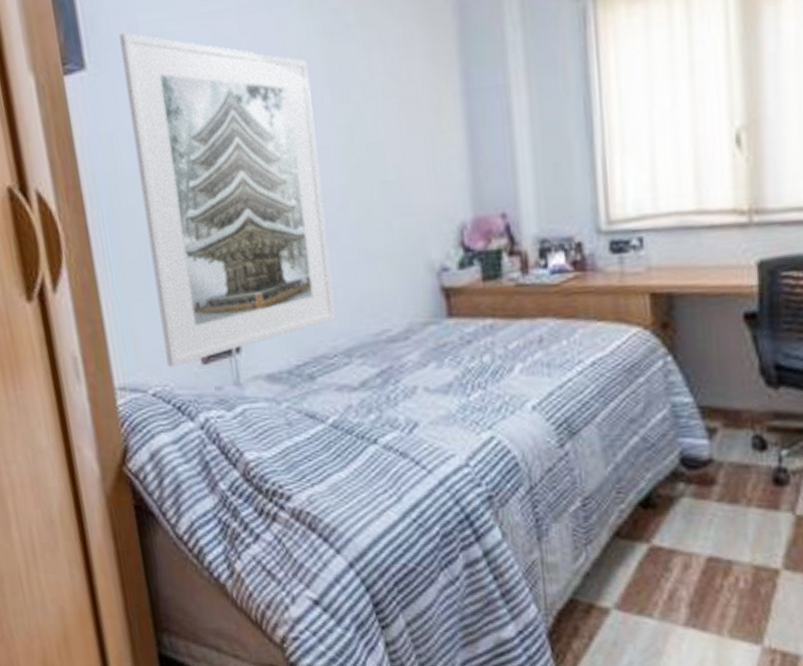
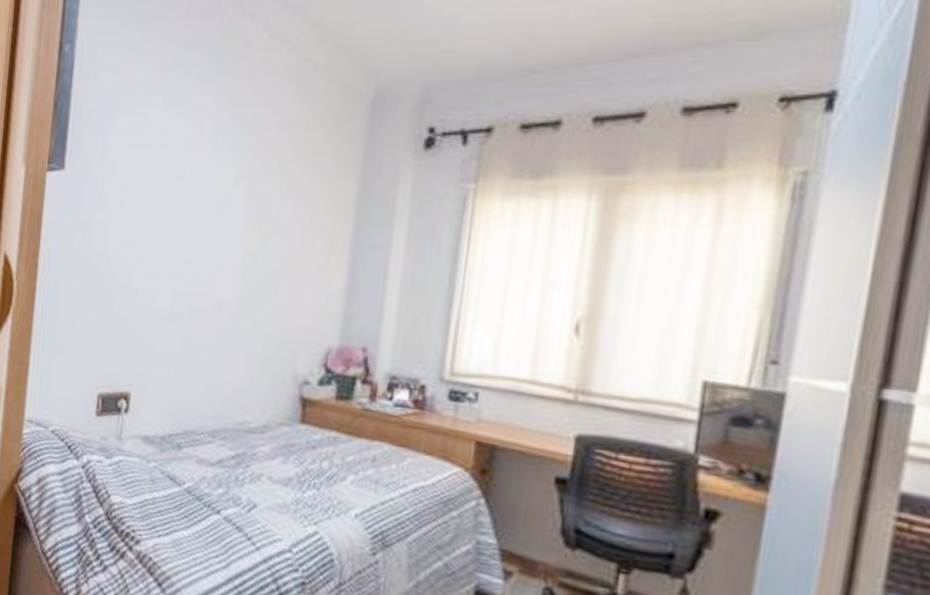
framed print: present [118,32,336,367] -> none [69,147,233,413]

